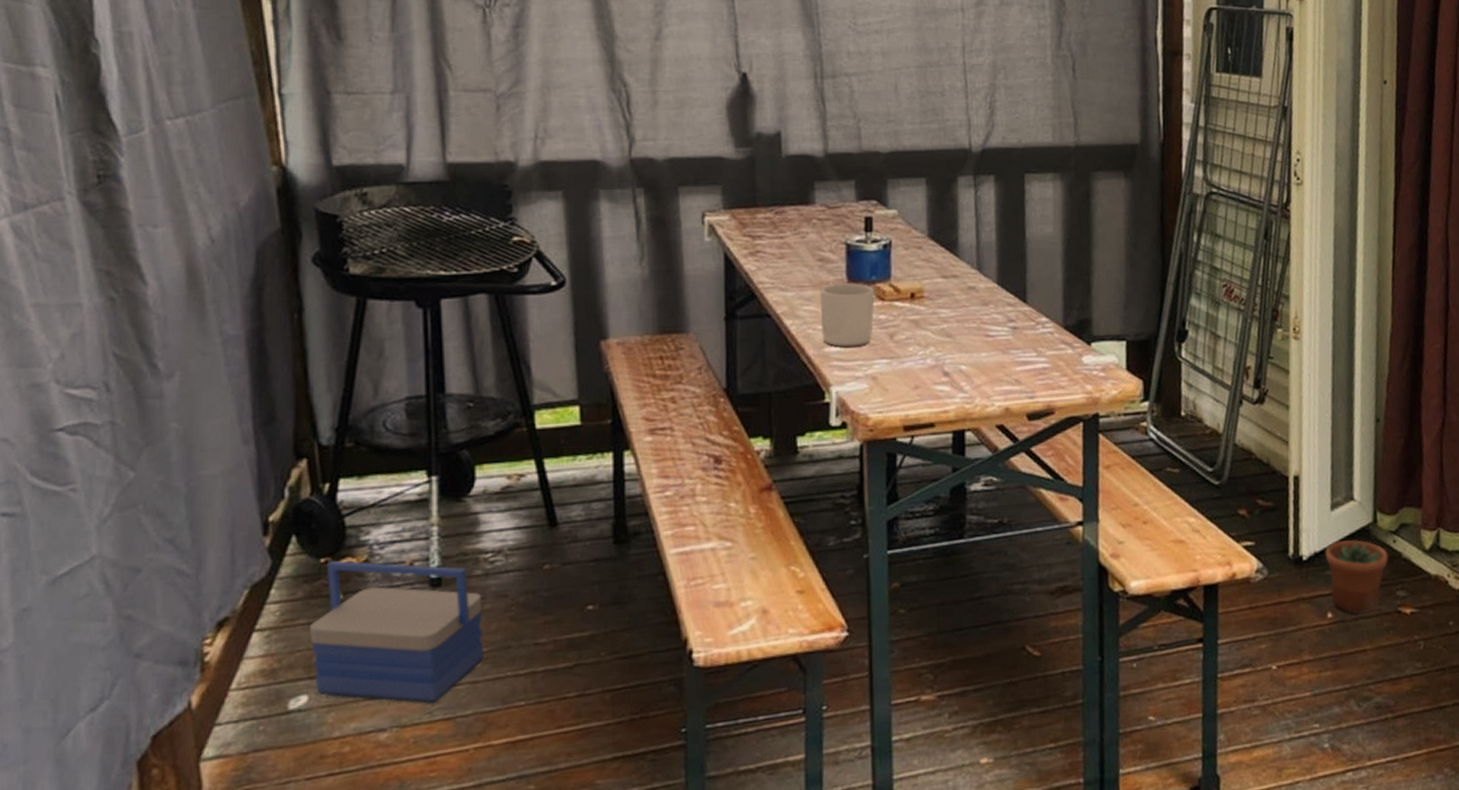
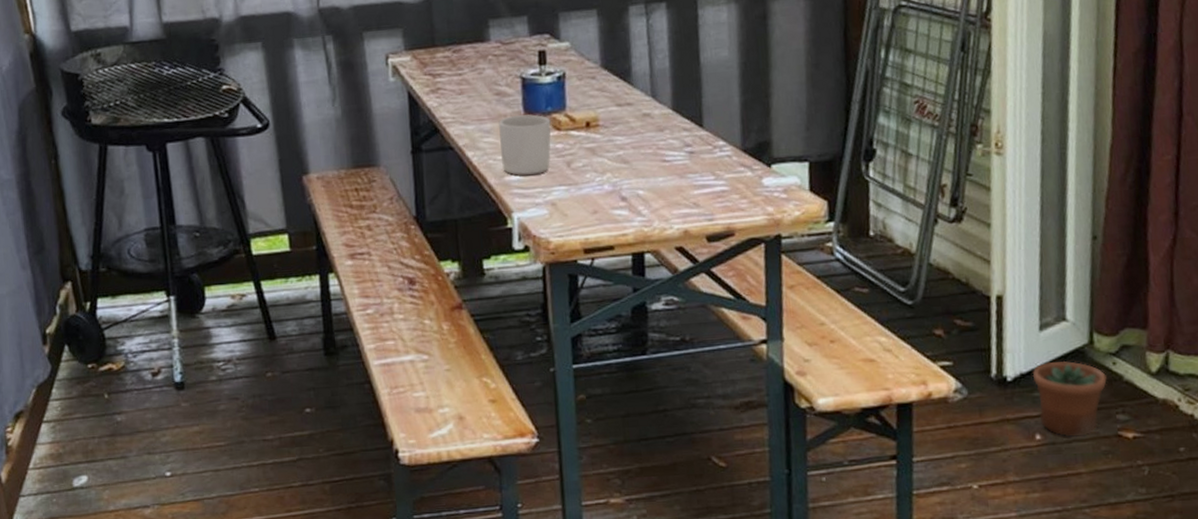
cooler: present [310,560,484,704] -> none [84,366,223,487]

